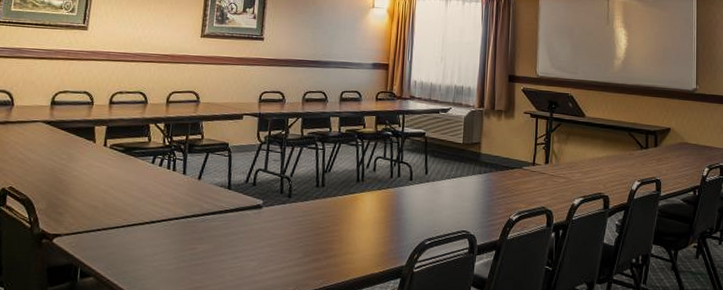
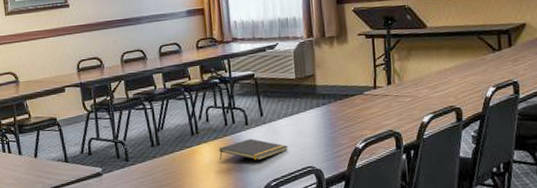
notepad: none [380,194,447,217] -> present [219,138,289,161]

